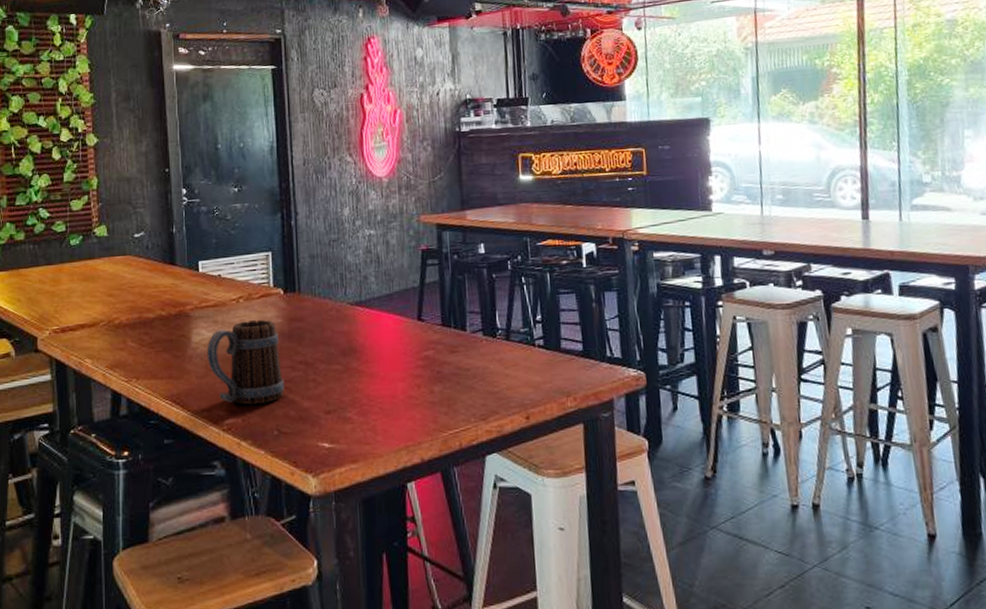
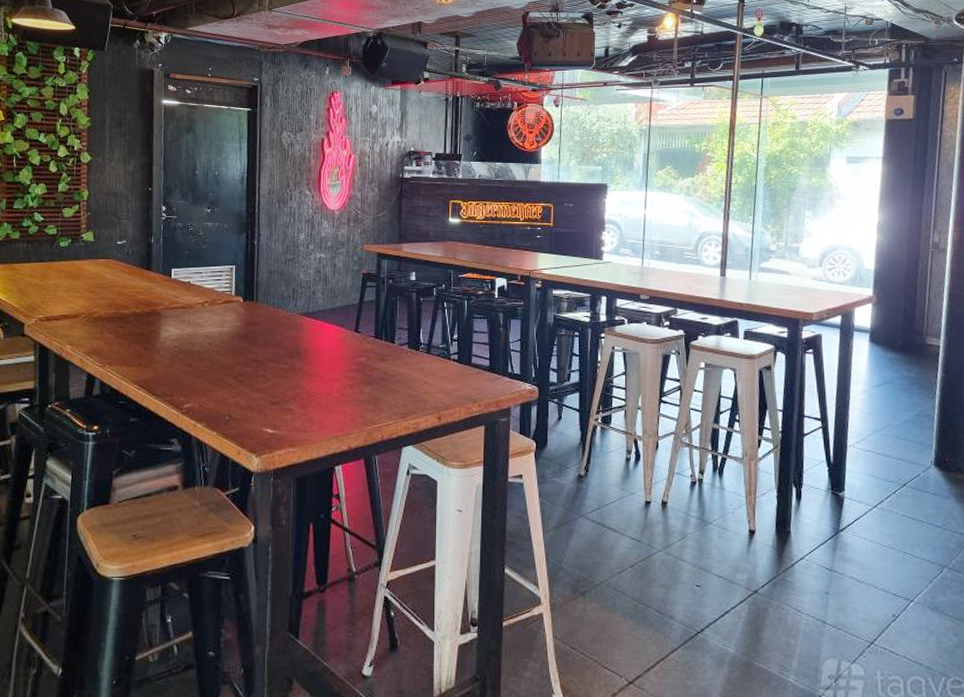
beer mug: present [206,319,284,405] -> none [172,321,238,393]

